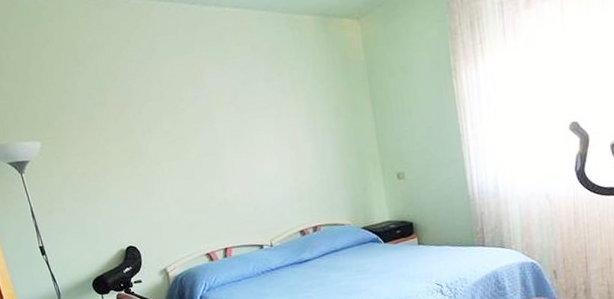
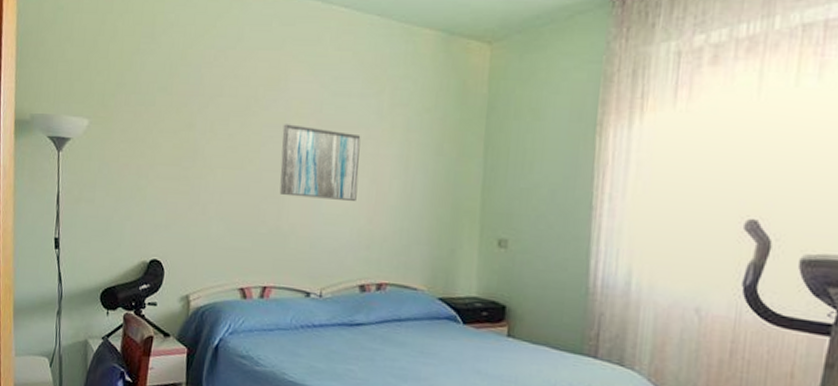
wall art: none [208,112,282,173] -> present [279,124,361,201]

